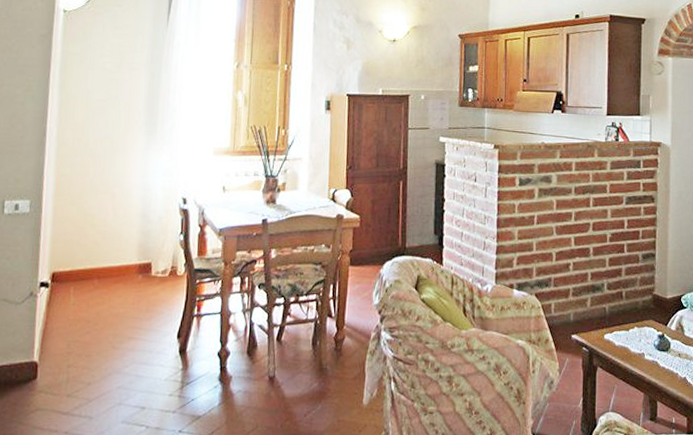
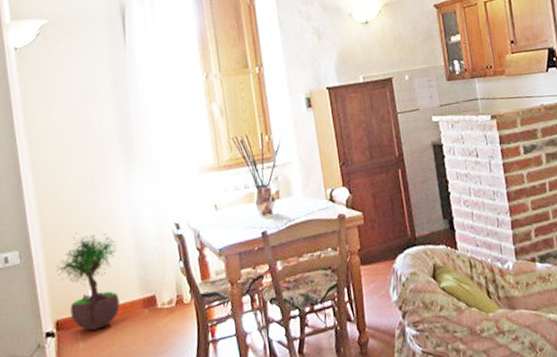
potted tree: none [62,191,125,287] -> present [56,232,120,331]

